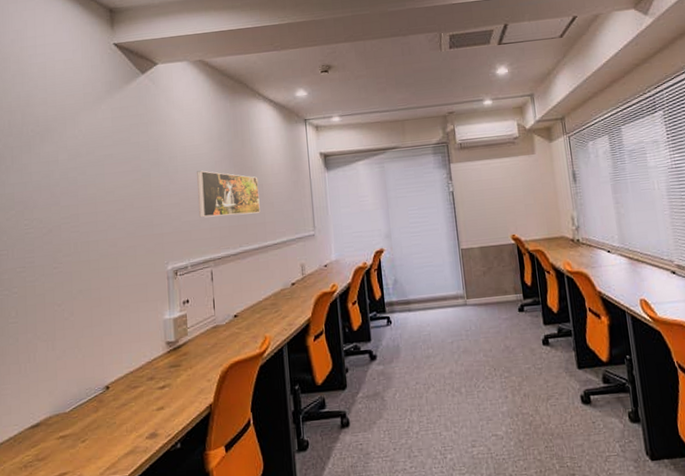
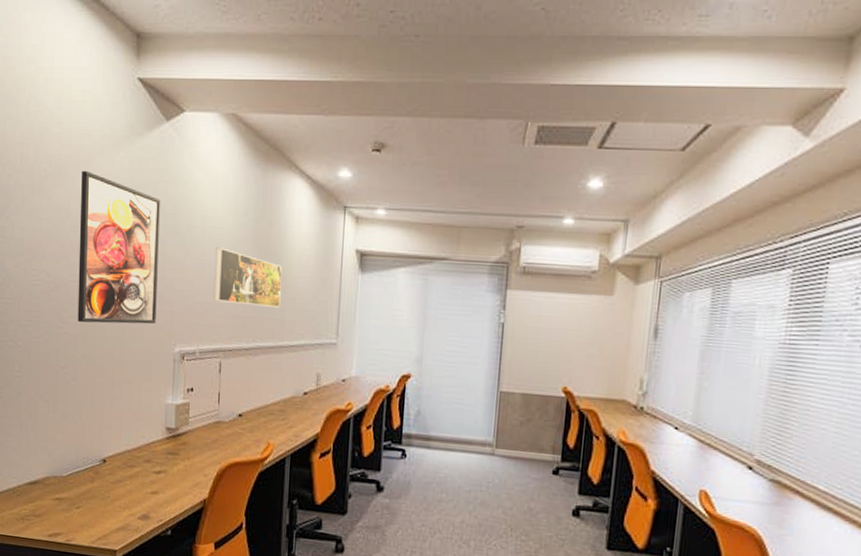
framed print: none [67,125,148,260] -> present [77,170,161,324]

